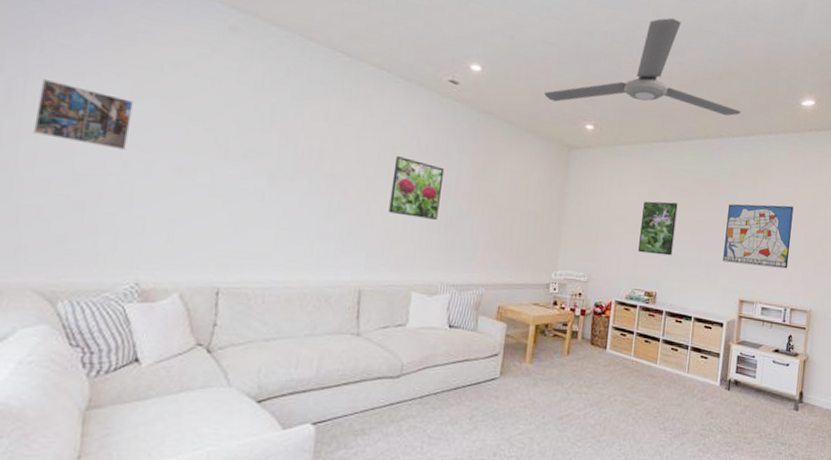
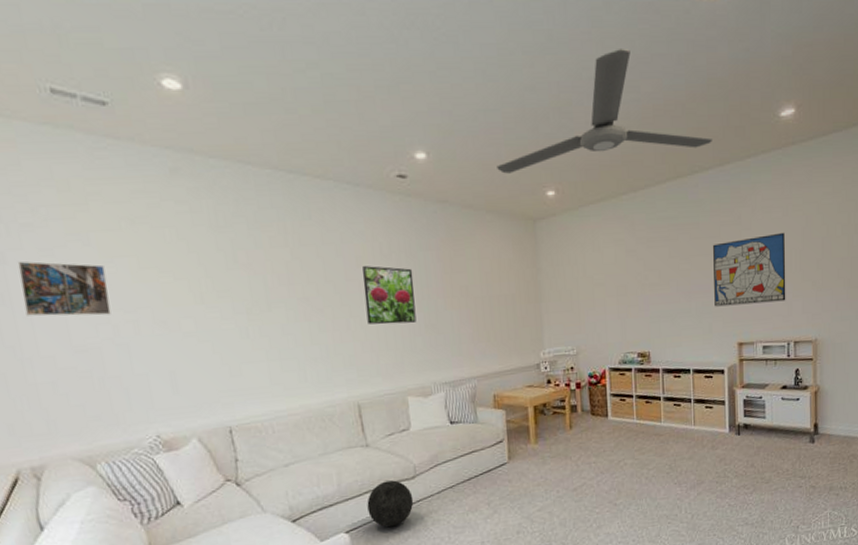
ball: none [341,375,394,426] -> present [367,480,414,528]
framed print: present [638,201,678,256] -> none [622,255,660,315]

